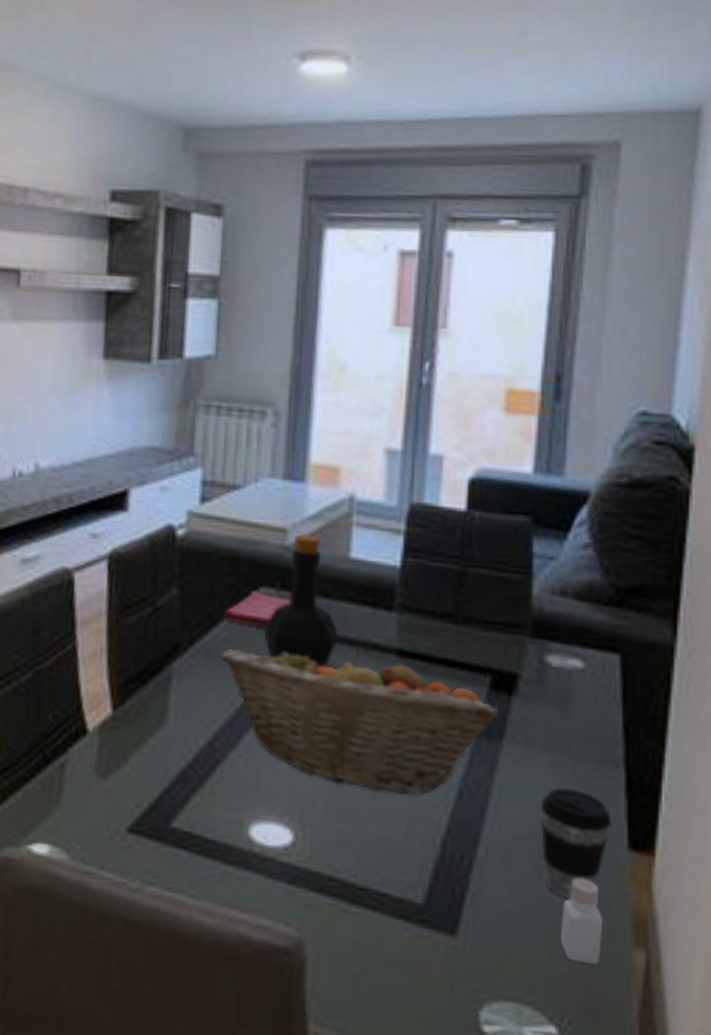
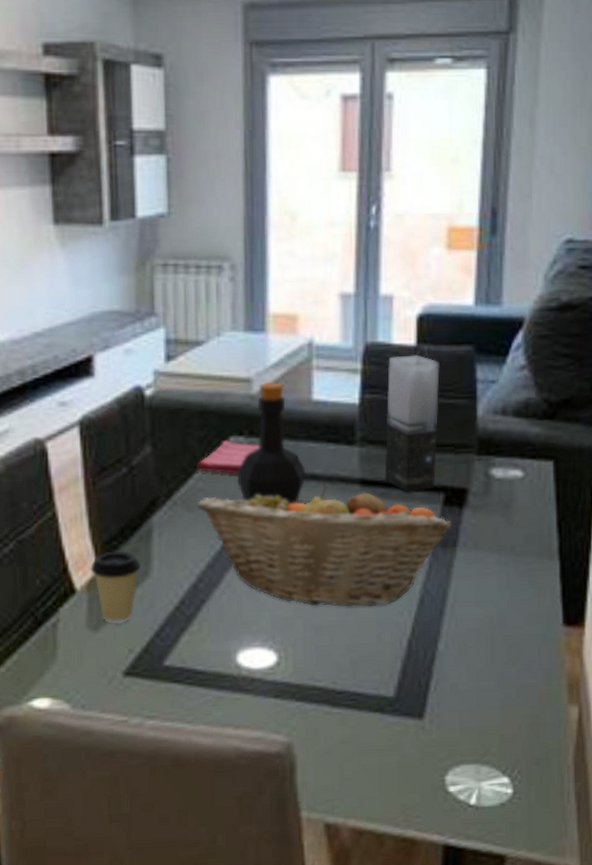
coffee cup: none [104,694,156,775] -> present [90,550,140,625]
vase: none [424,519,493,671] -> present [385,355,441,493]
coffee cup: present [540,787,611,899] -> none [490,581,549,673]
pepper shaker: present [560,877,603,965] -> none [509,654,544,723]

